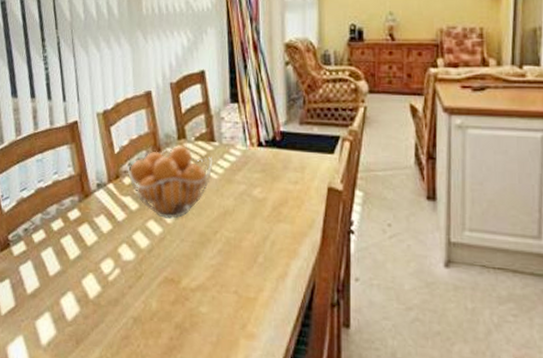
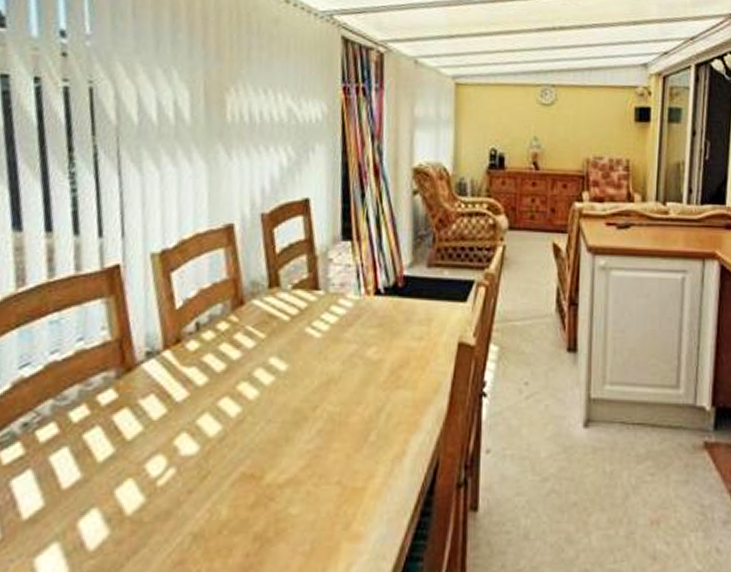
fruit basket: present [127,145,213,219] -> none [193,296,316,393]

